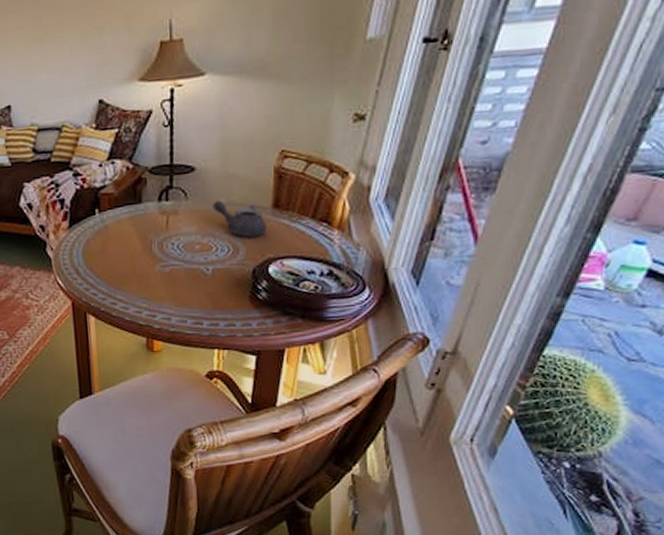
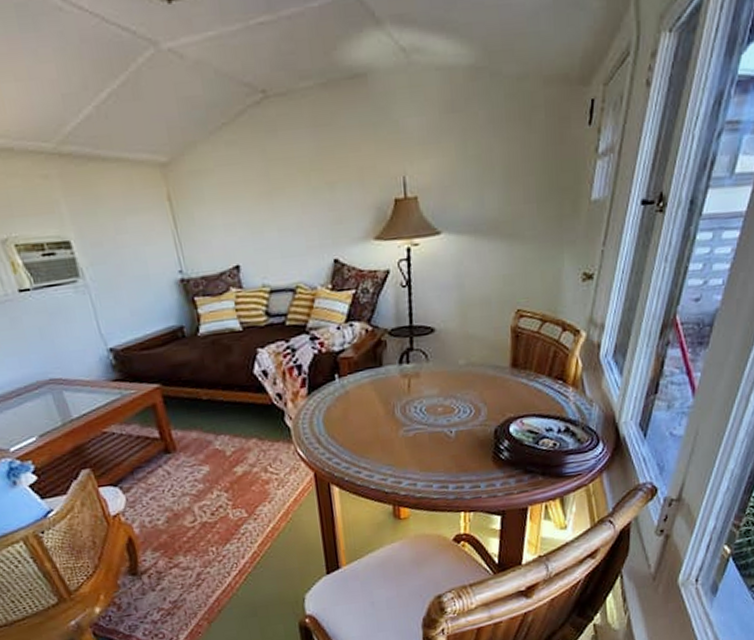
teapot: present [212,200,267,238] -> none [453,361,507,398]

